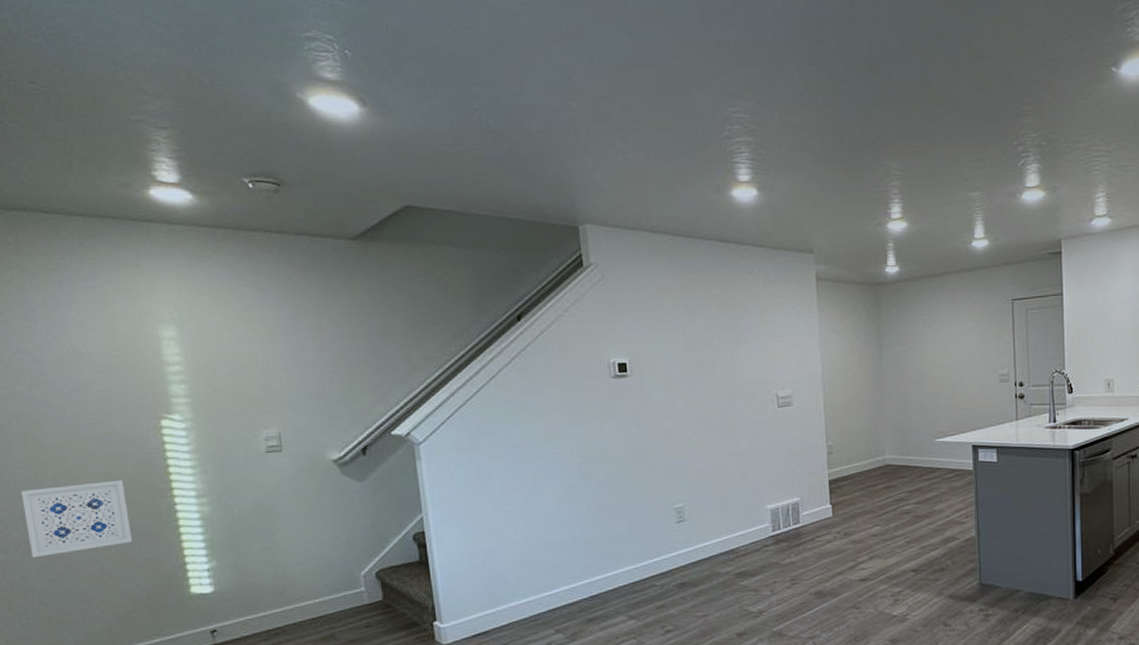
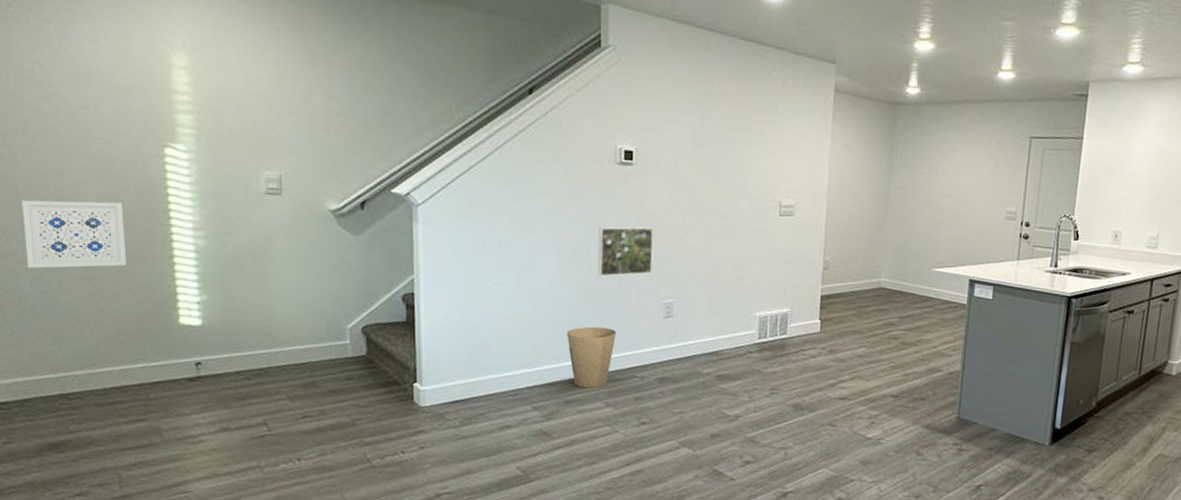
trash can: none [581,540,631,604] -> present [566,326,617,388]
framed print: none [601,435,659,490] -> present [597,226,654,277]

